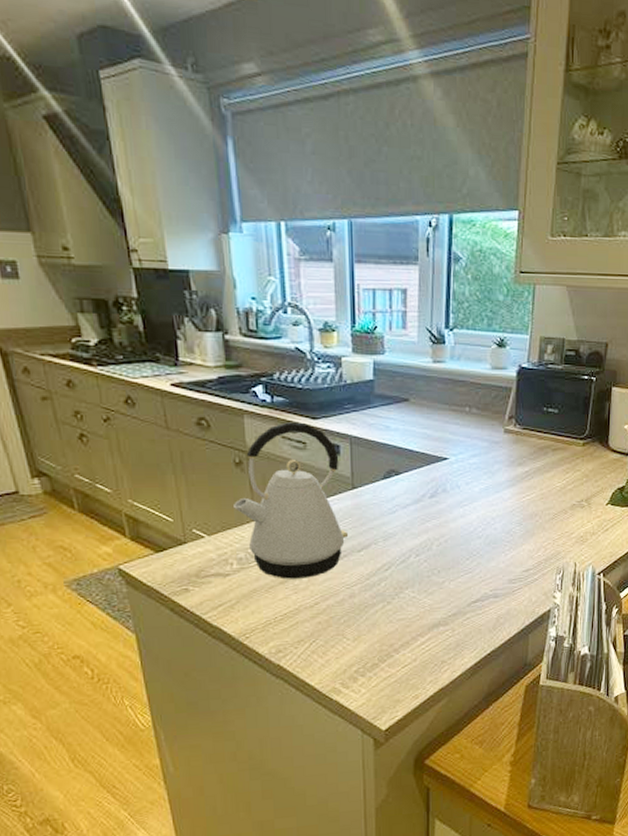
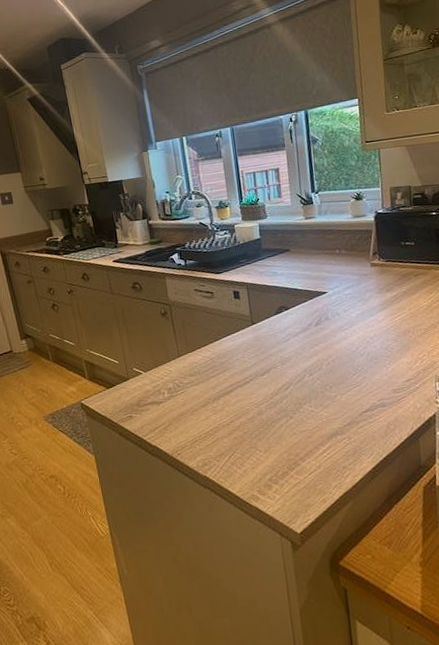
kettle: present [234,422,349,579] -> none [162,277,253,403]

